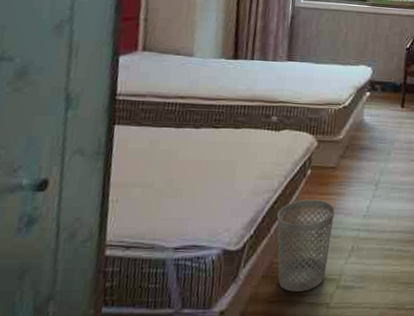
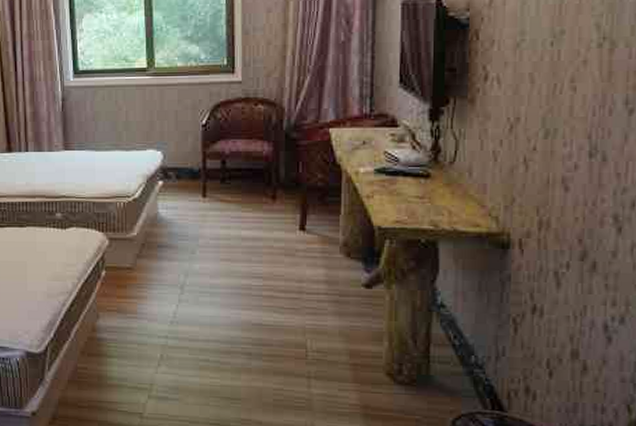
wastebasket: present [277,199,335,292] -> none [76,303,137,399]

